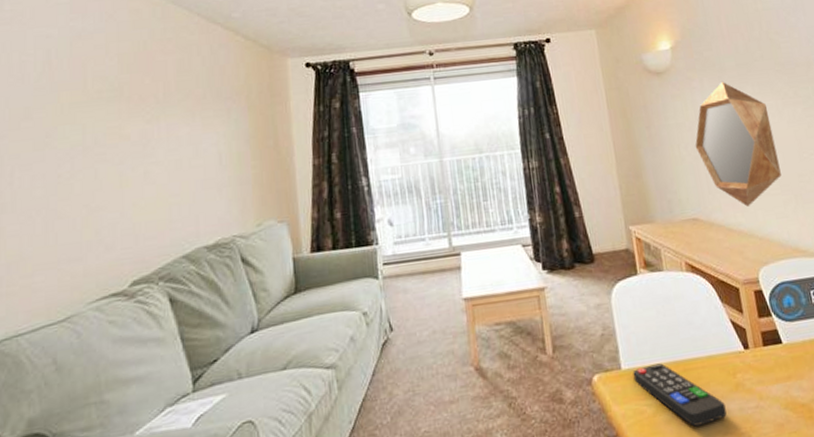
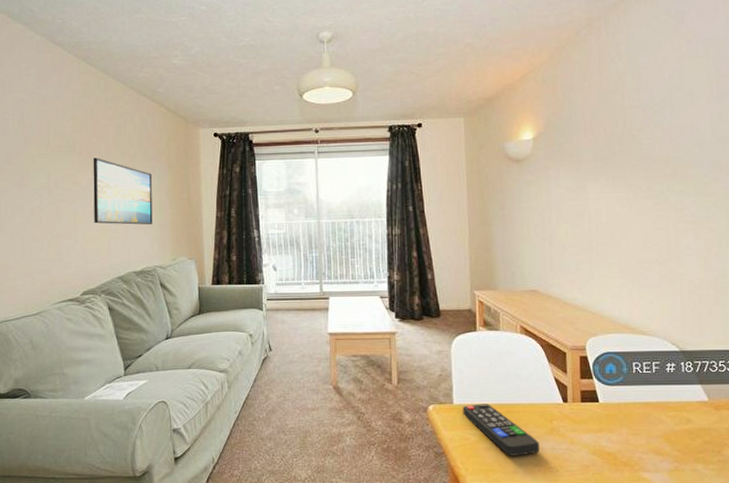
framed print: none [146,102,229,188] -> present [93,157,153,225]
home mirror: present [695,81,781,207] -> none [543,171,622,285]

